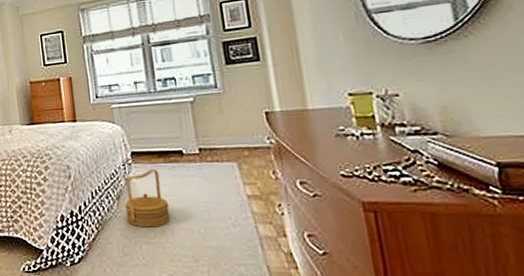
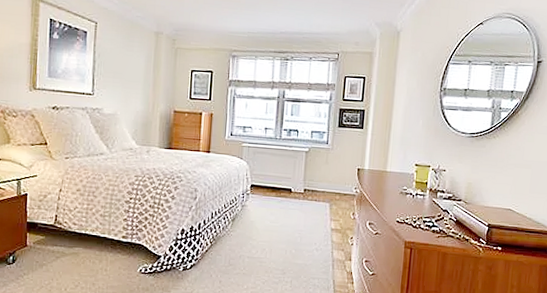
basket: present [124,168,170,228] -> none [237,200,272,246]

